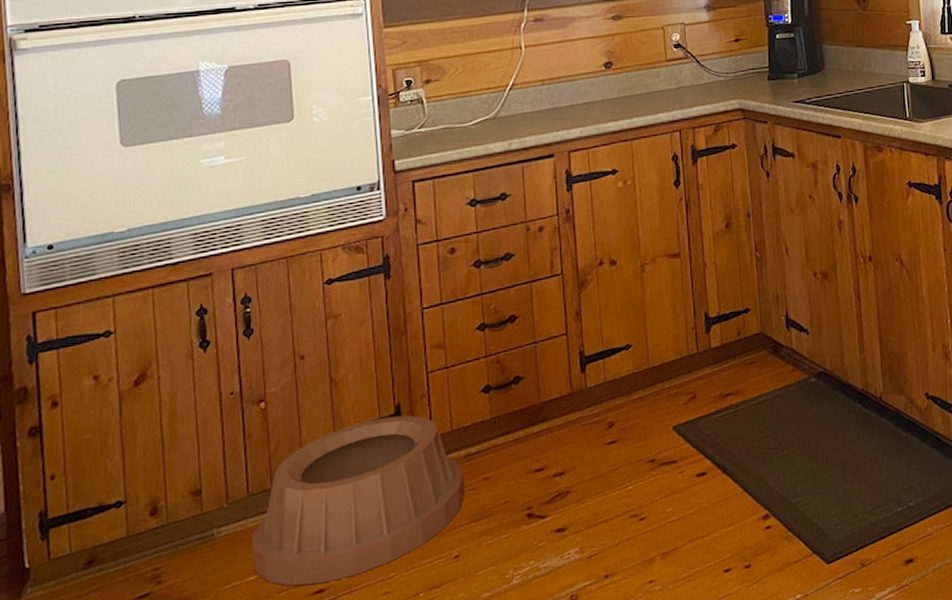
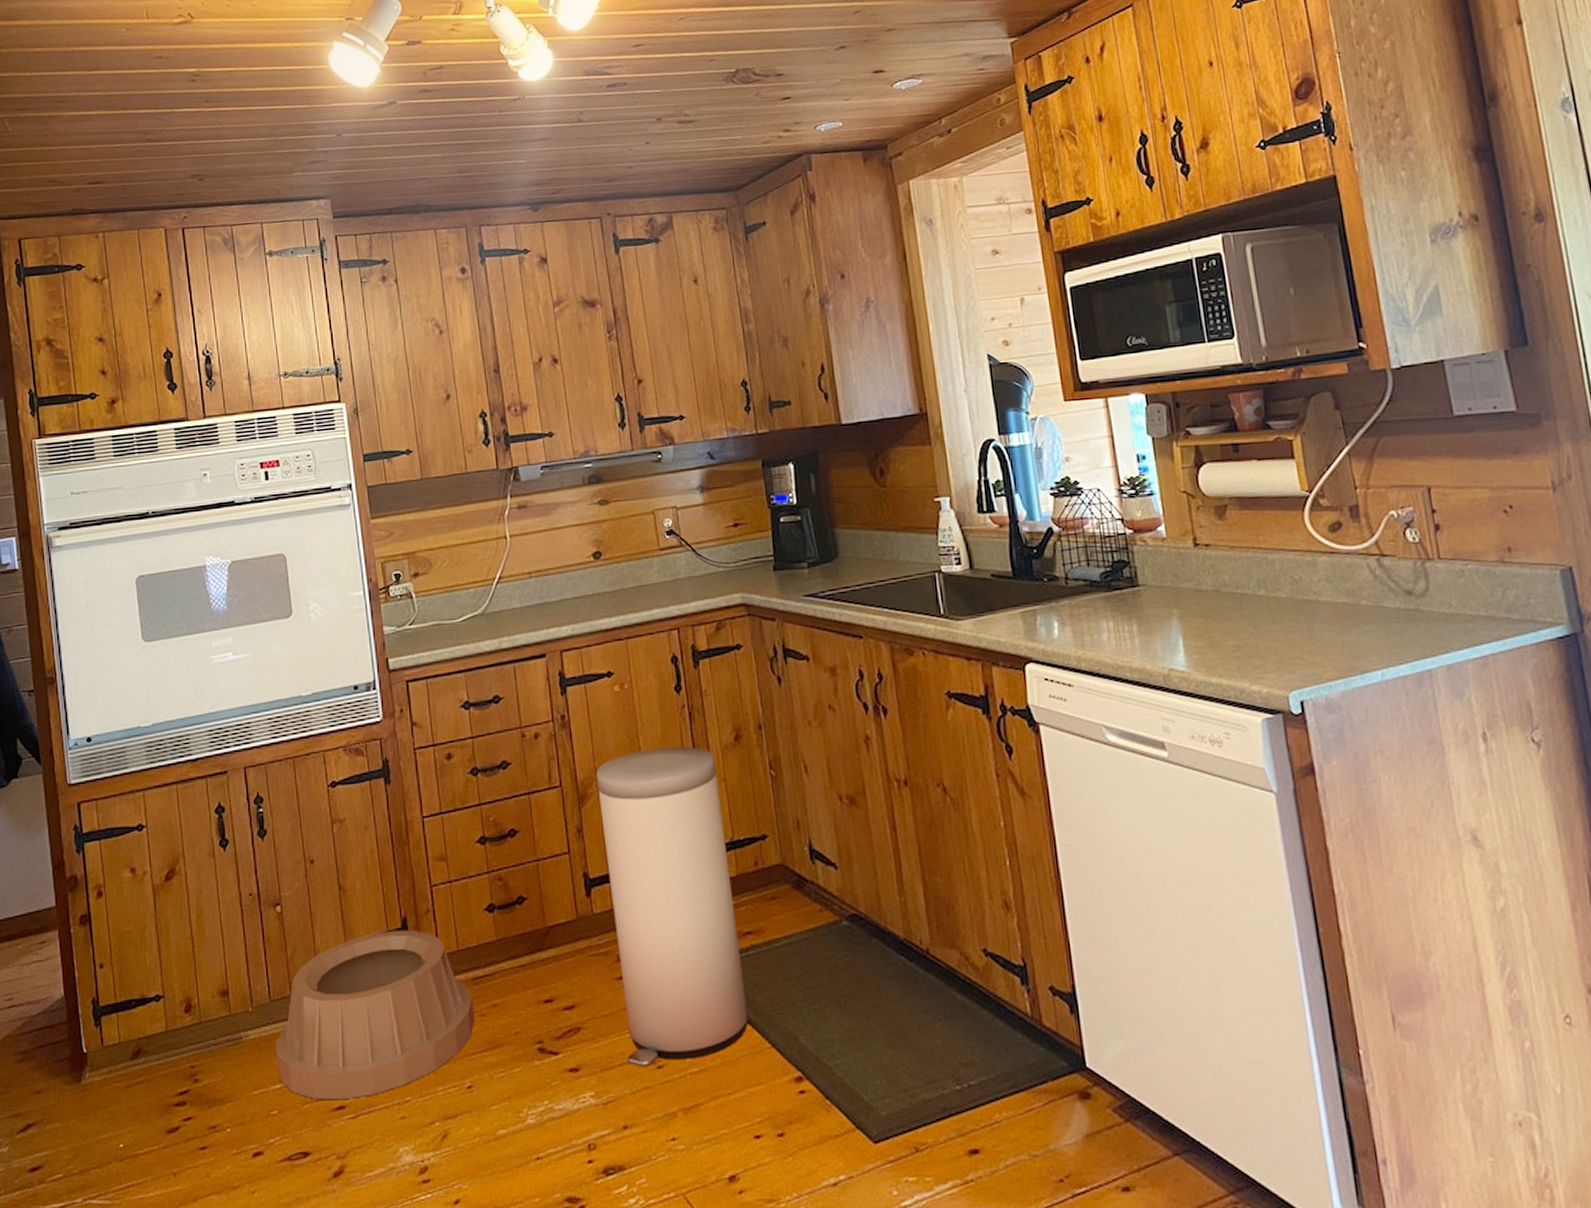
pedal bin: none [597,234,725,521] -> present [596,746,749,1067]

